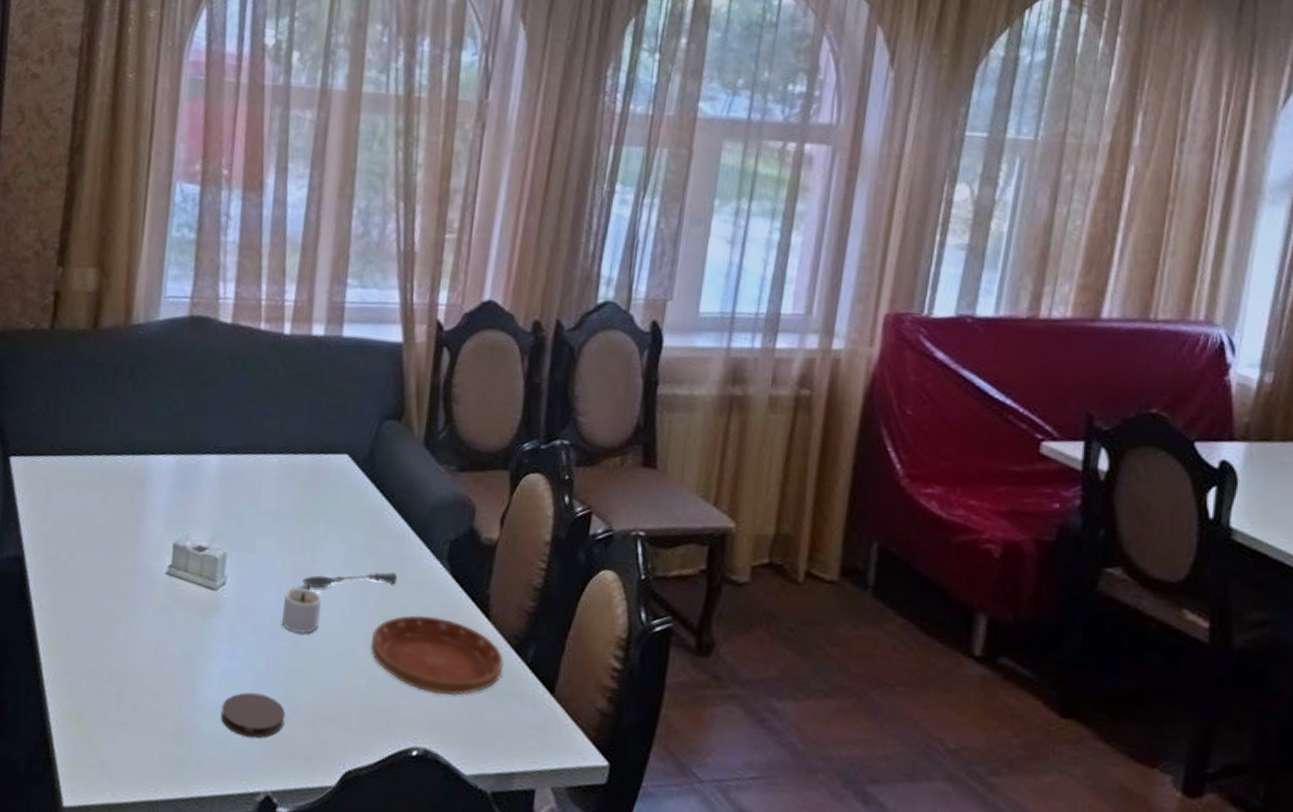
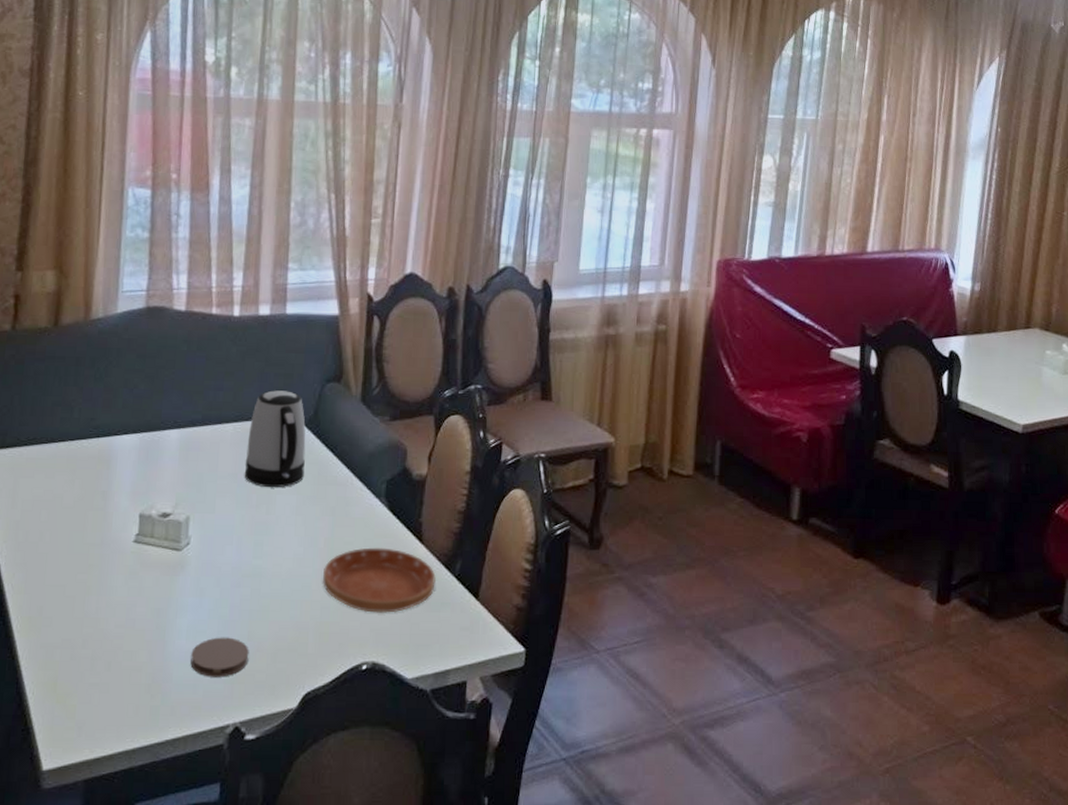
candle: present [282,587,322,635] -> none [243,537,278,579]
kettle: none [288,422,359,534] -> present [244,390,306,488]
soupspoon: present [302,571,397,588] -> none [259,513,343,537]

